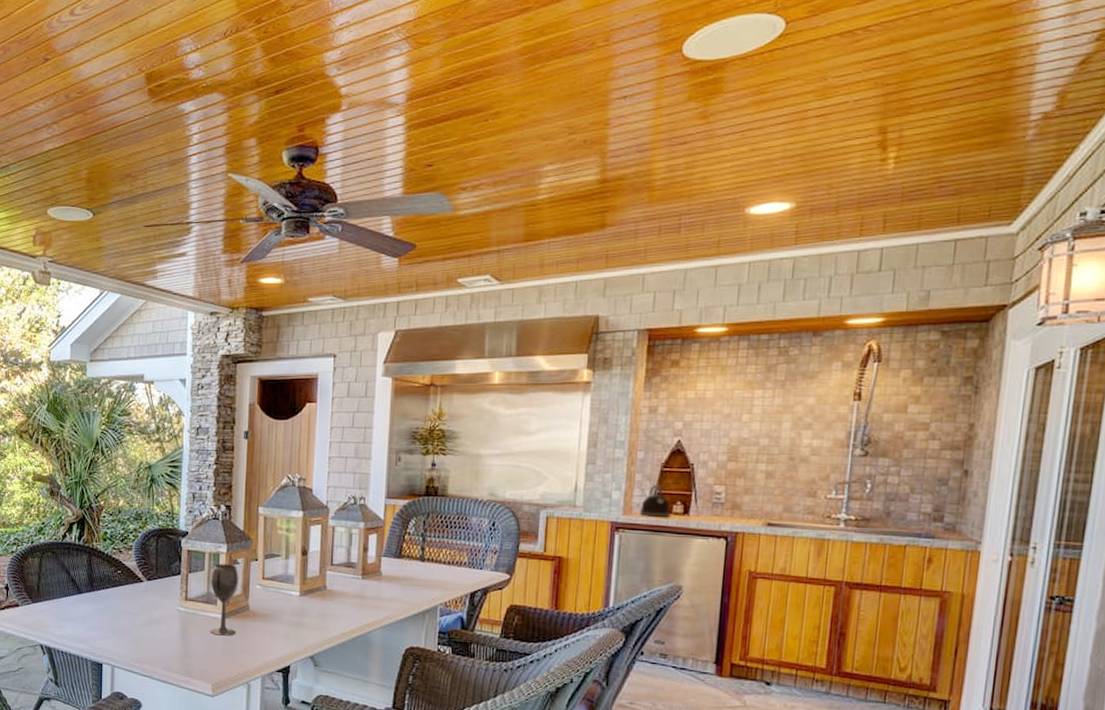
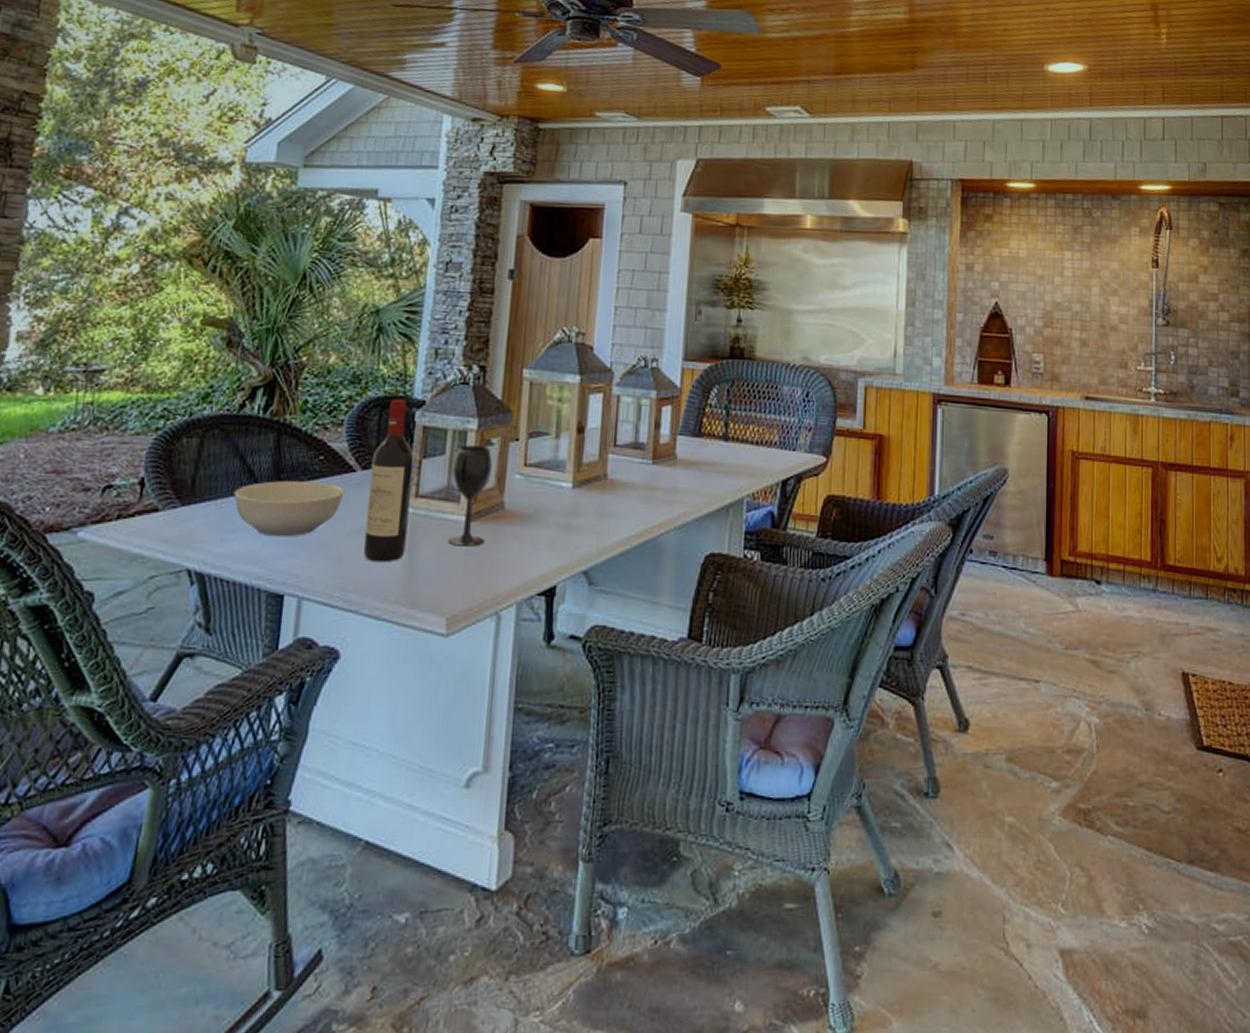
bowl: none [65,587,137,626] -> present [234,481,345,537]
wine bottle: none [152,531,182,645] -> present [363,399,414,563]
kettle: present [640,485,671,518] -> none [962,351,992,390]

